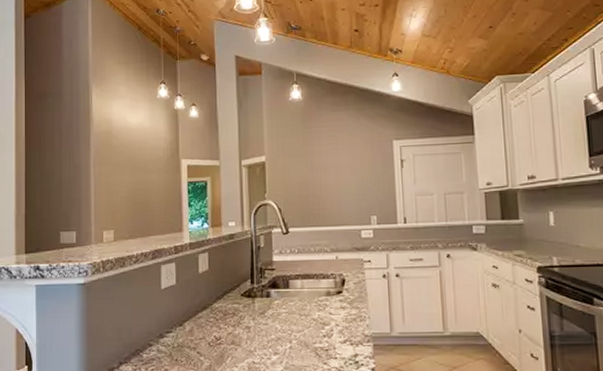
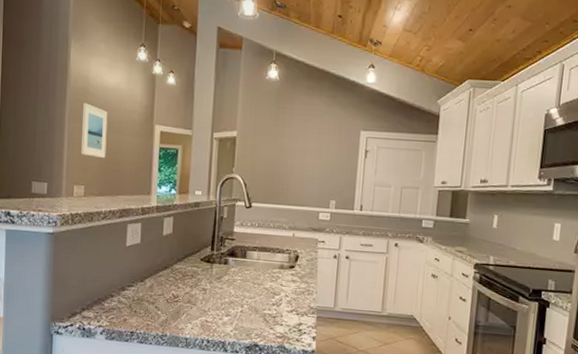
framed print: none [107,146,134,200] -> present [81,103,108,158]

